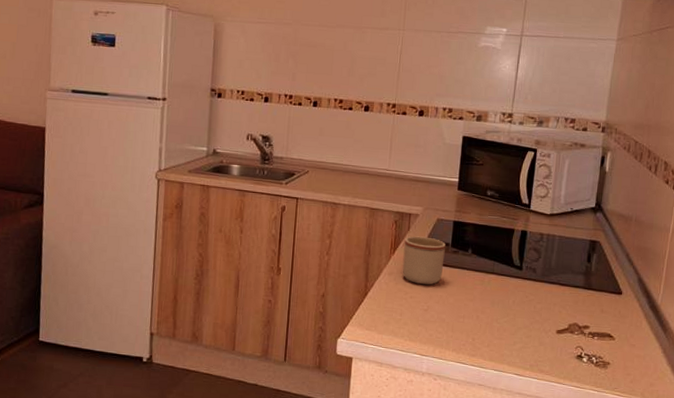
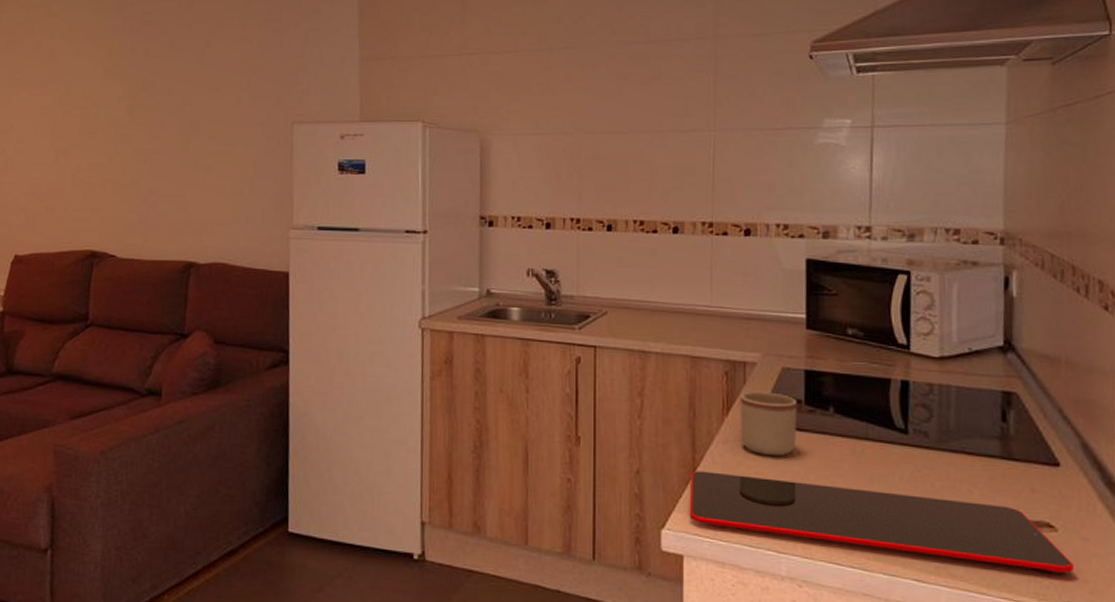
cutting board: none [359,295,622,369] -> present [689,471,1074,574]

